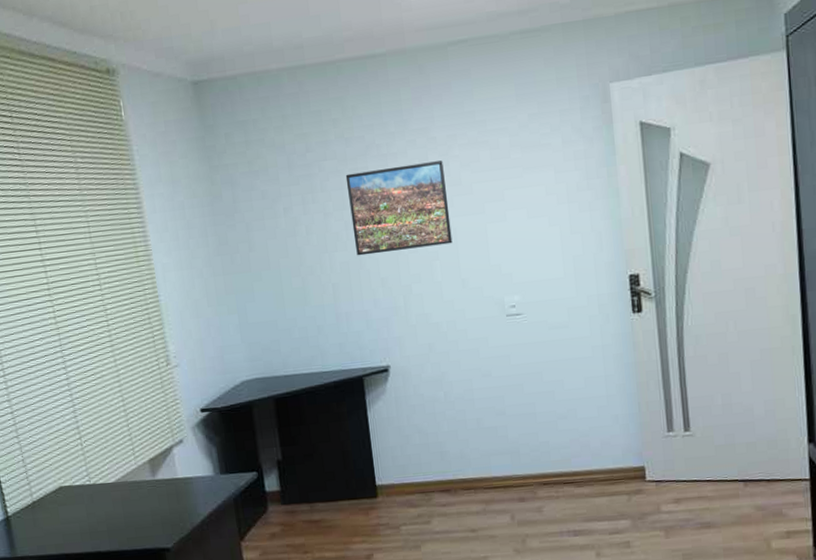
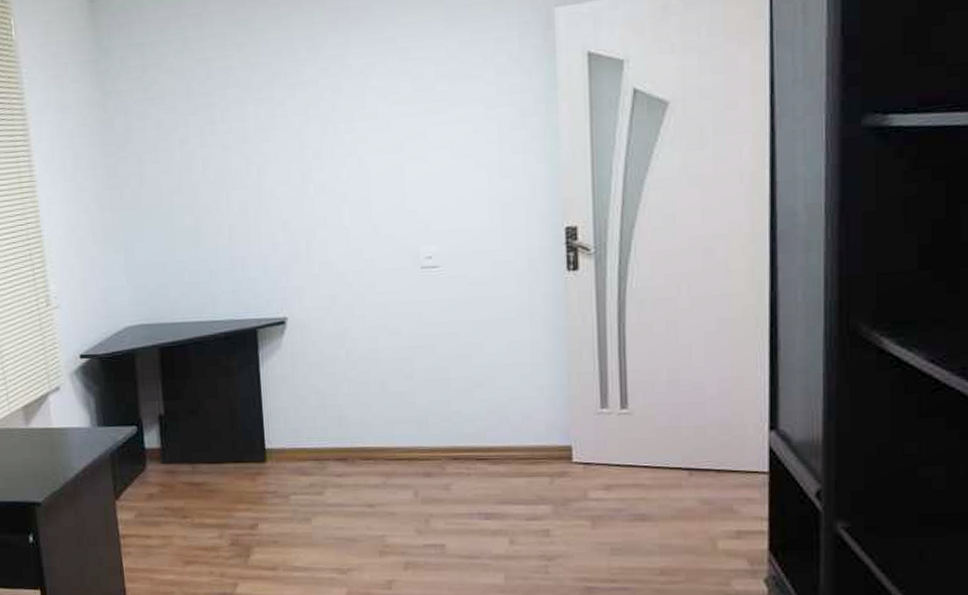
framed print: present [345,160,453,256] -> none [249,91,364,195]

